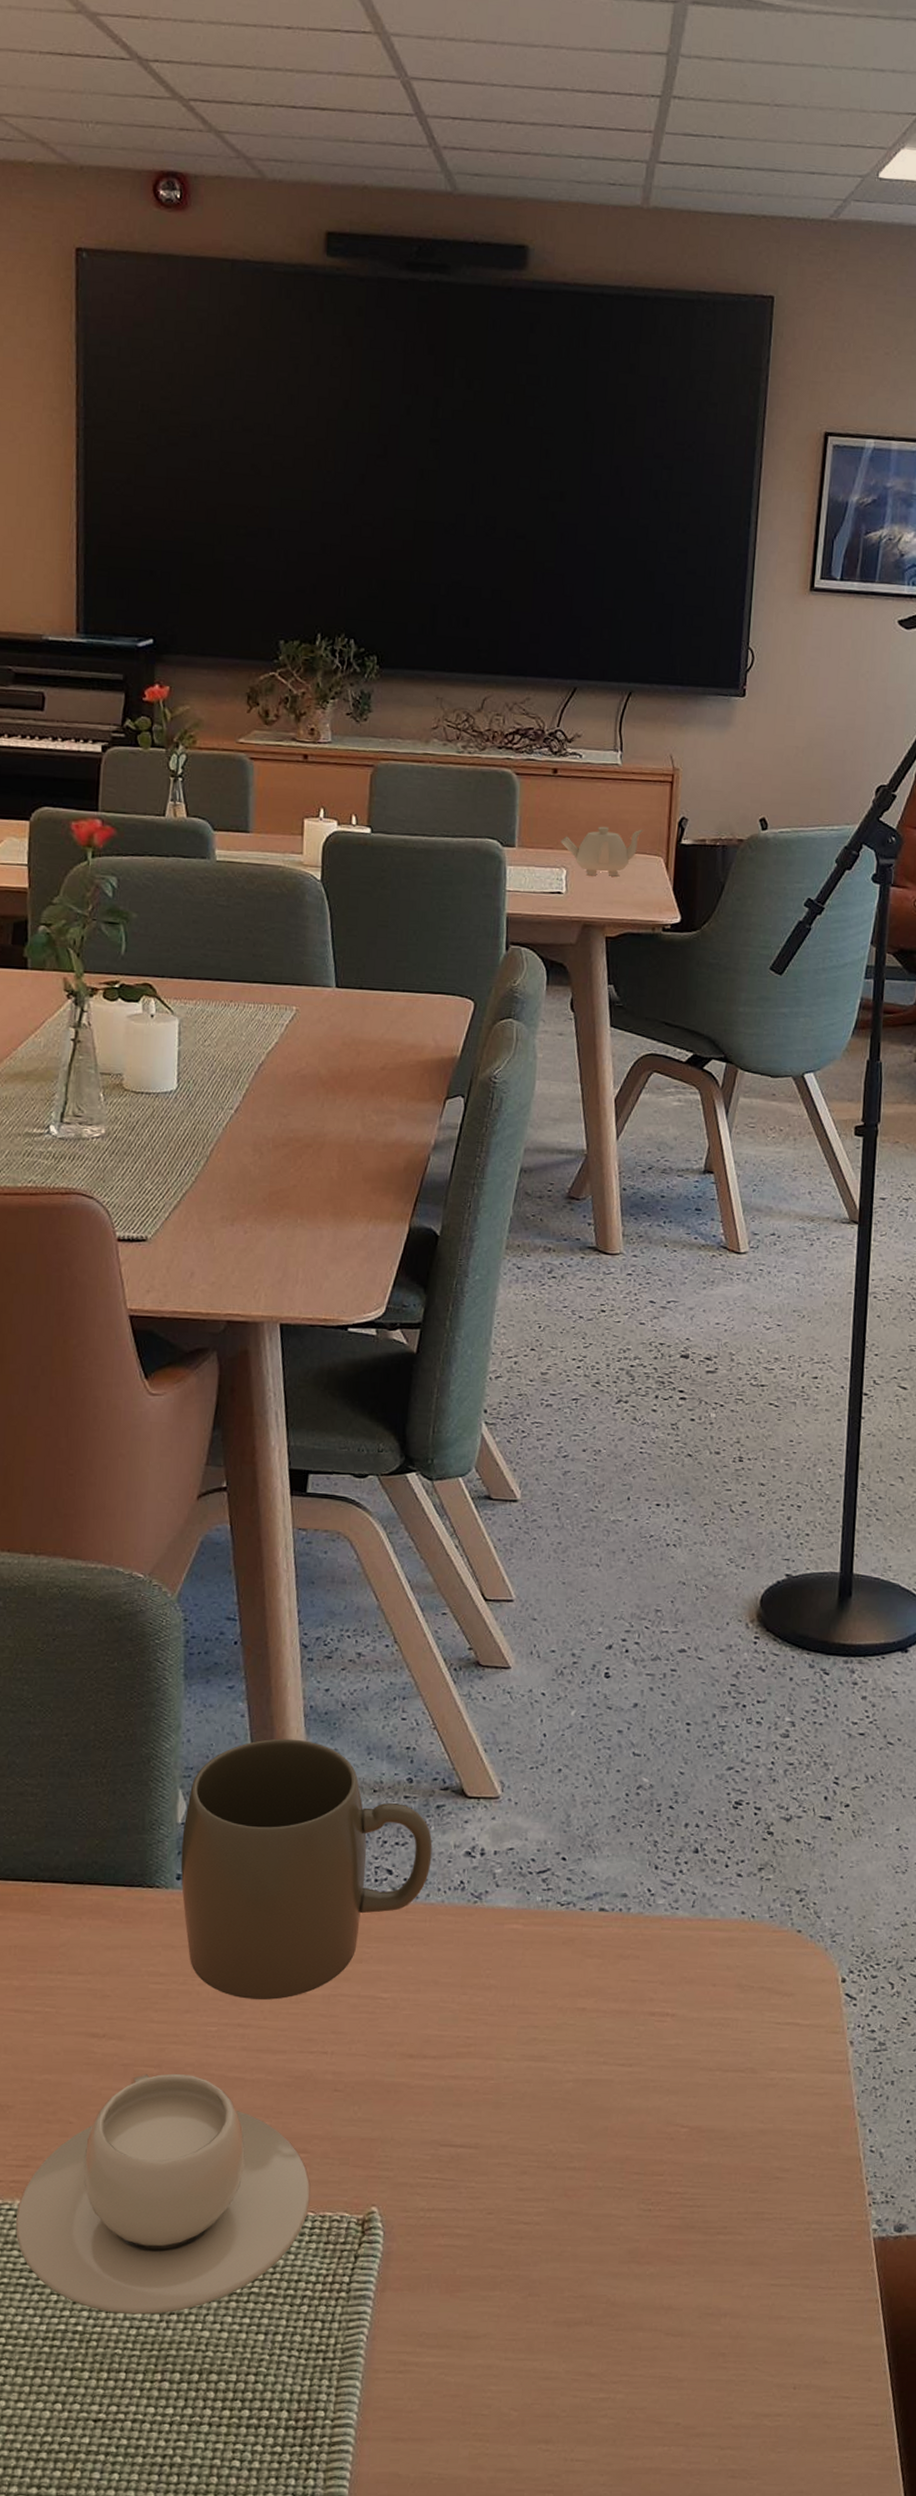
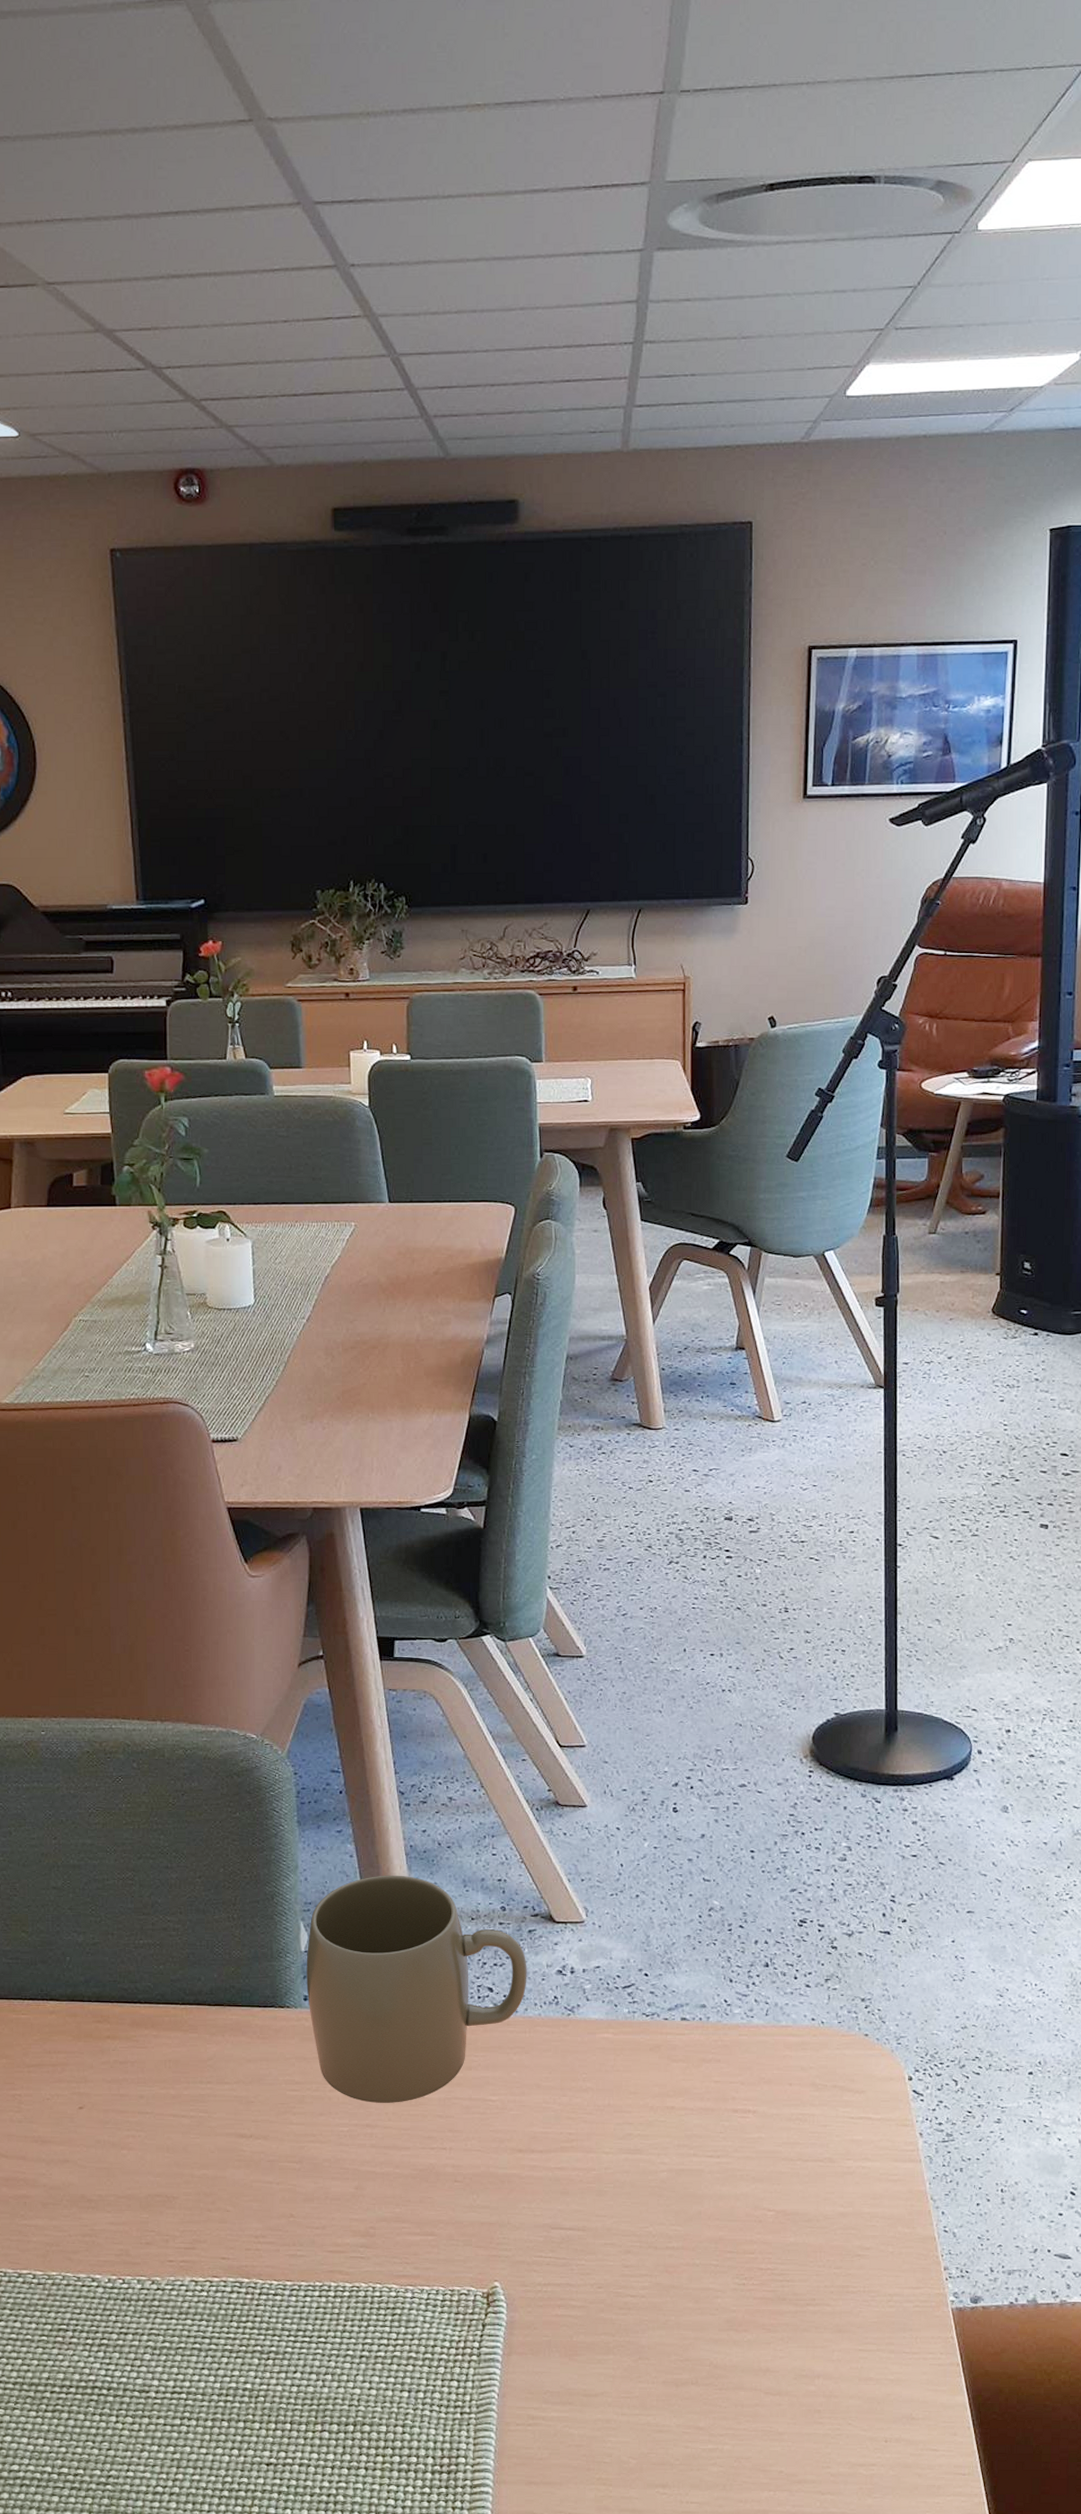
teacup: present [15,2073,311,2315] -> none [187,2168,441,2375]
teapot: present [560,826,645,877] -> none [584,1036,661,1083]

